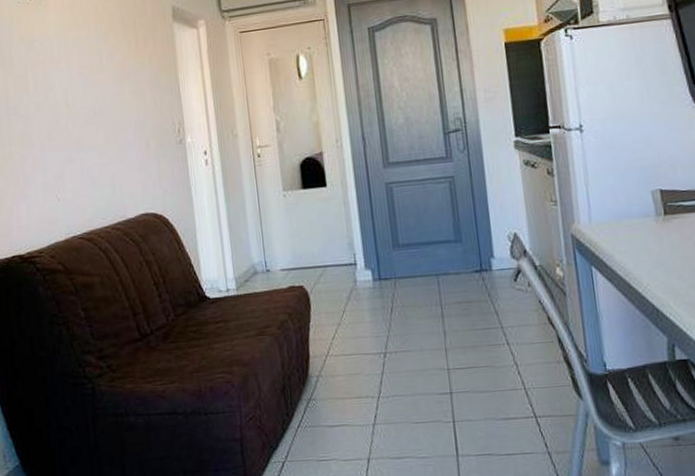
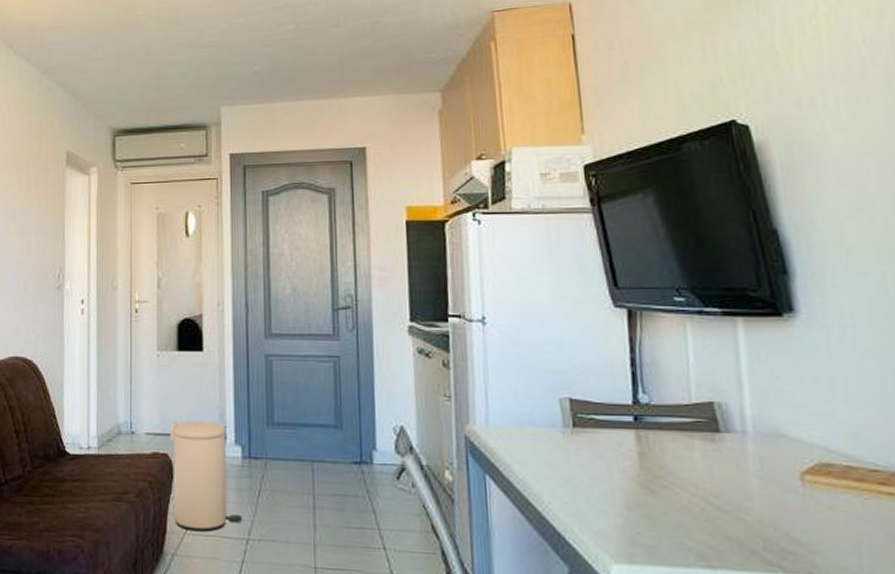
pedal bin: none [302,251,379,353] -> present [169,421,243,532]

